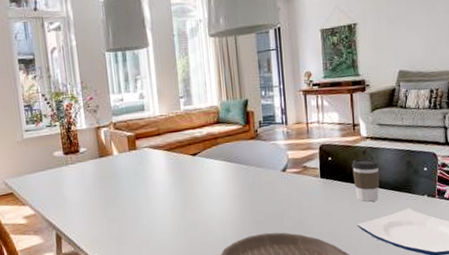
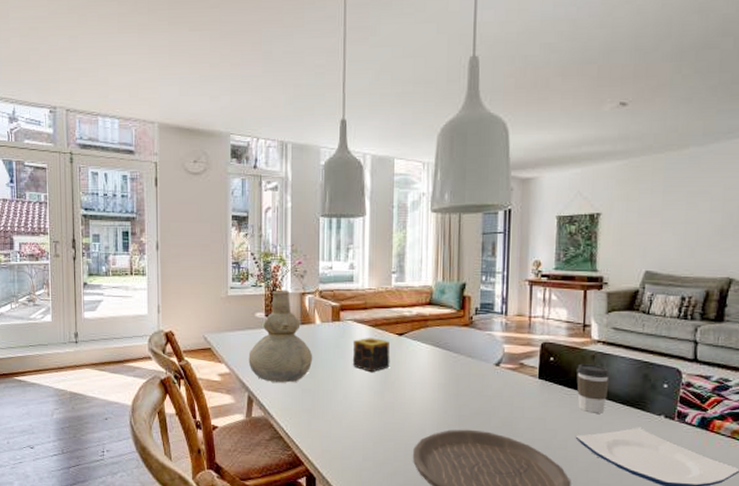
vase: none [51,126,115,217] -> present [248,290,313,383]
candle: none [152,161,188,193] -> present [352,338,390,372]

